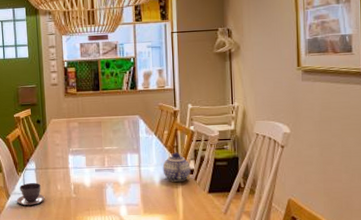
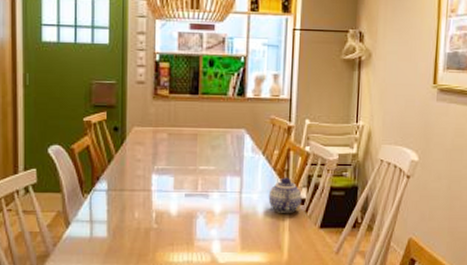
teacup: present [16,182,45,206] -> none [78,207,117,237]

